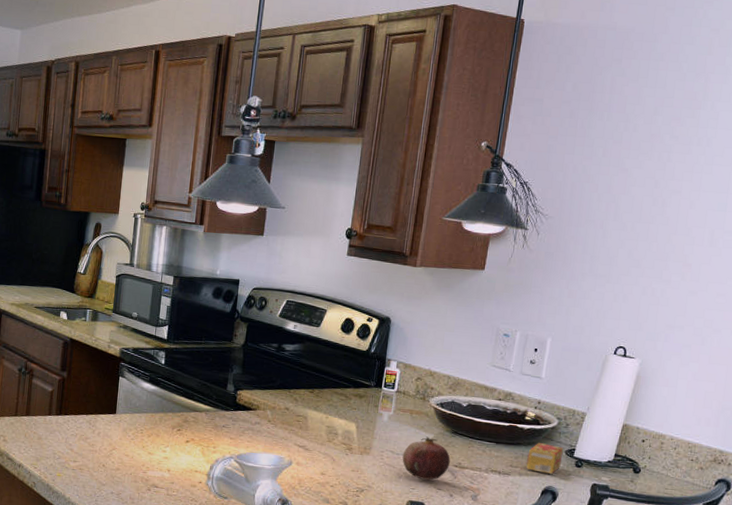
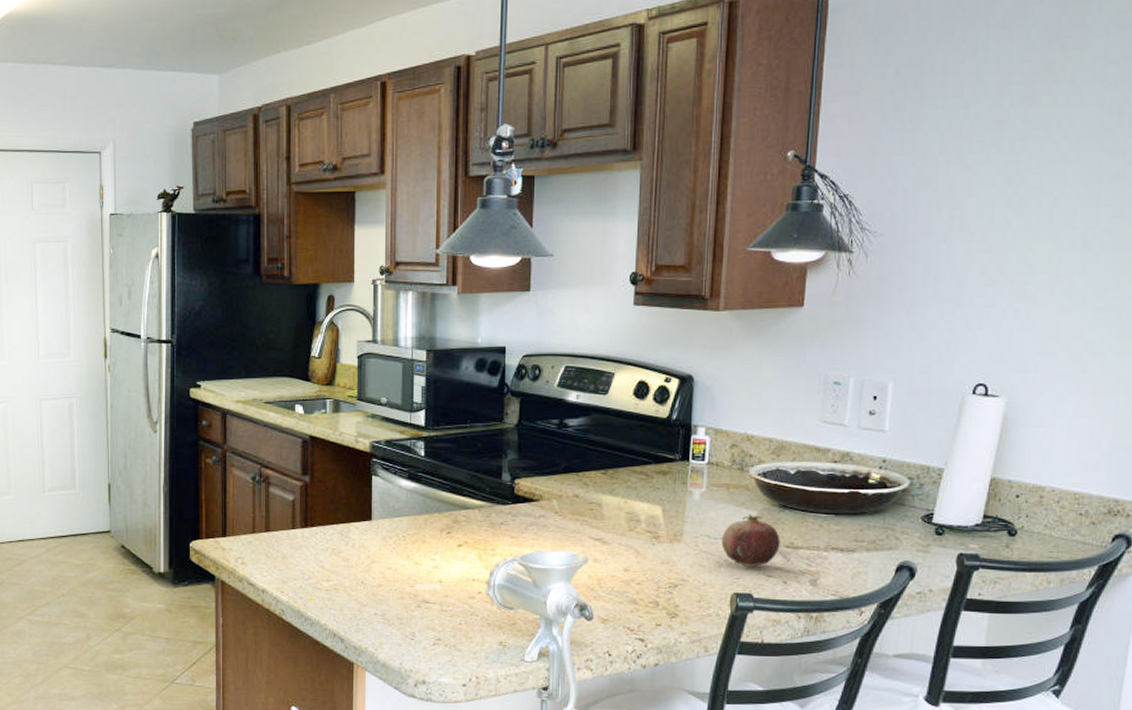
tea box: present [526,443,564,475] -> none [875,510,919,547]

